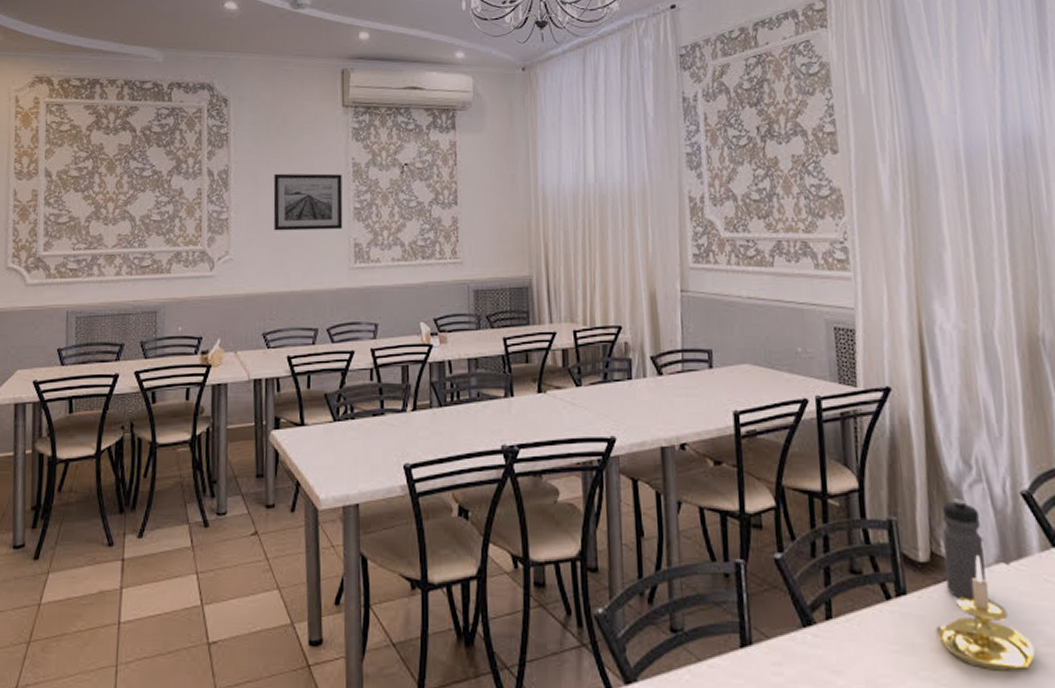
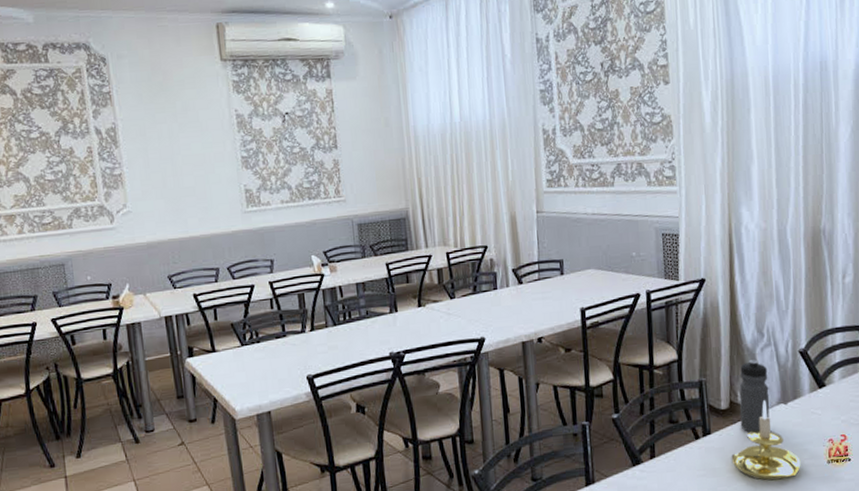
wall art: present [273,173,343,231] -> none [161,126,233,183]

